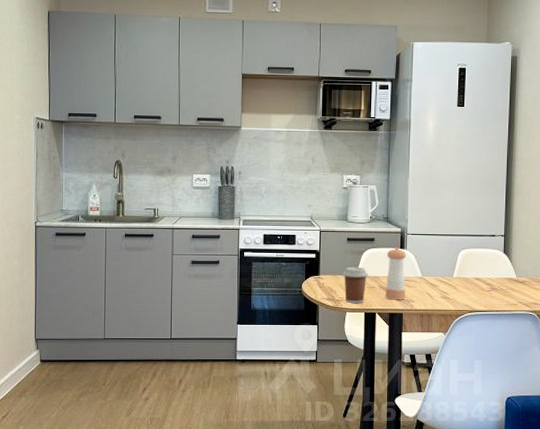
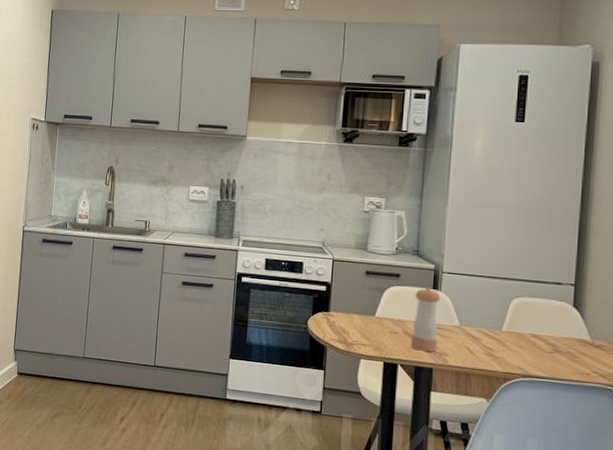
coffee cup: present [343,266,368,303] -> none [358,305,390,350]

